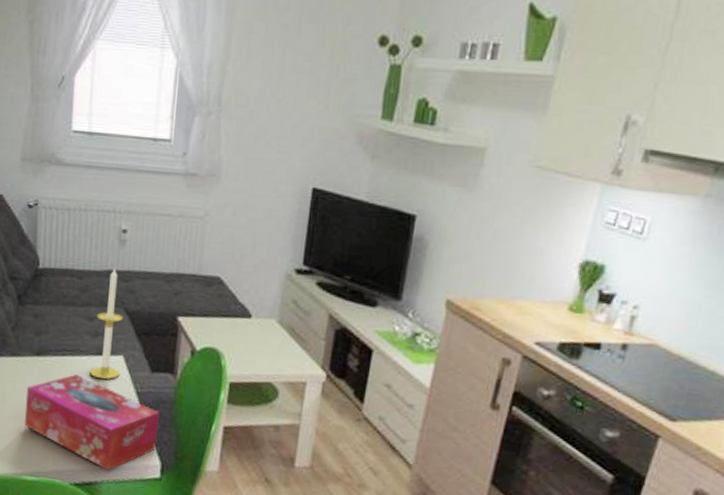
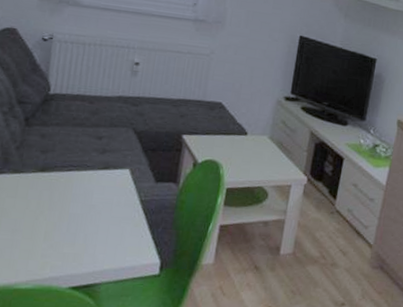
tissue box: present [25,374,160,471] -> none [23,187,162,272]
candle: present [89,267,123,380] -> none [95,94,131,191]

